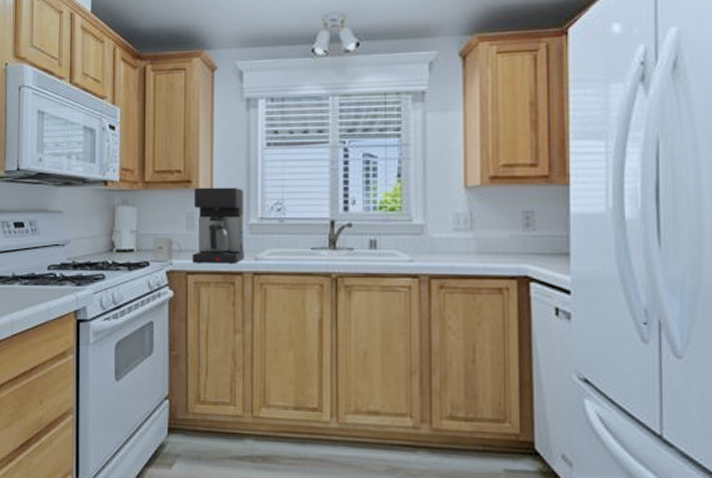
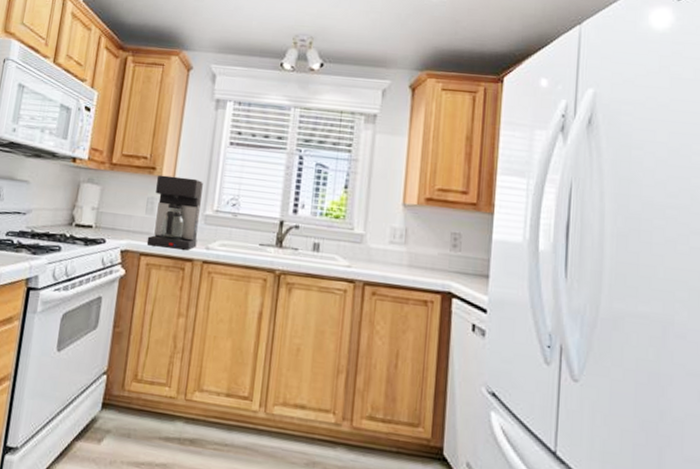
mug: present [152,238,182,263] -> none [109,217,139,242]

